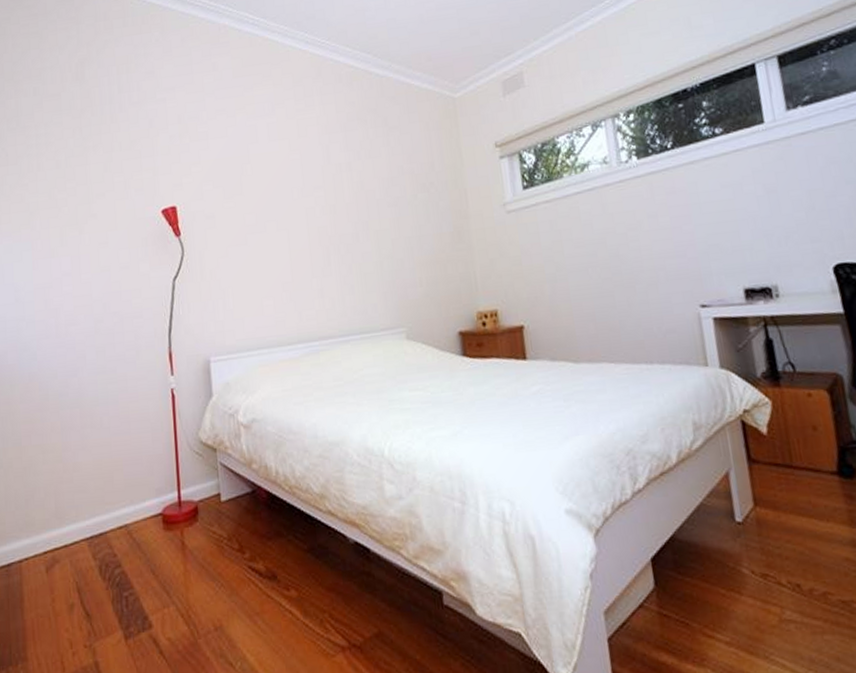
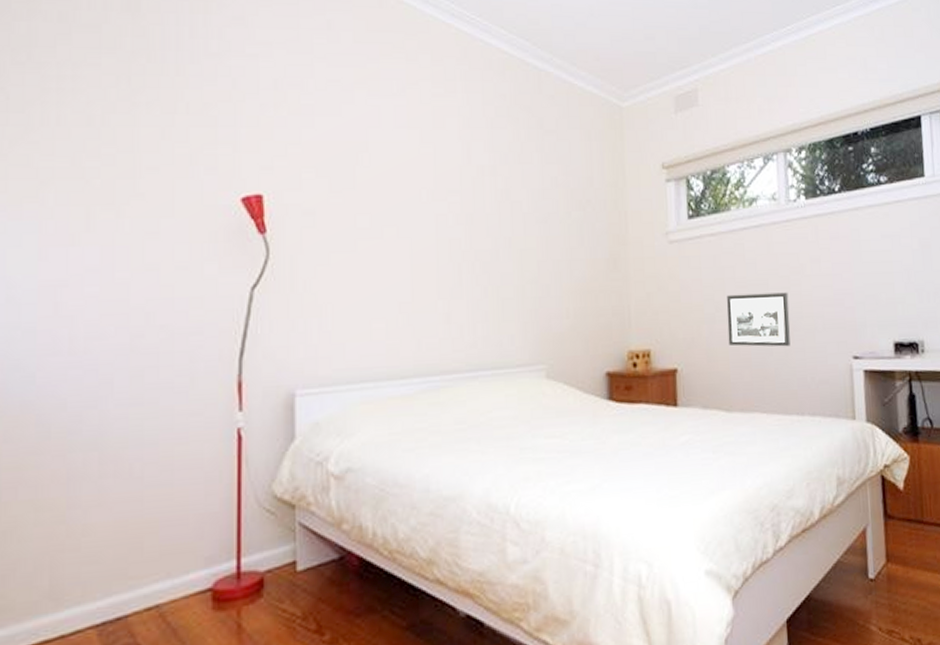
picture frame: none [566,248,634,302] -> present [726,292,790,347]

